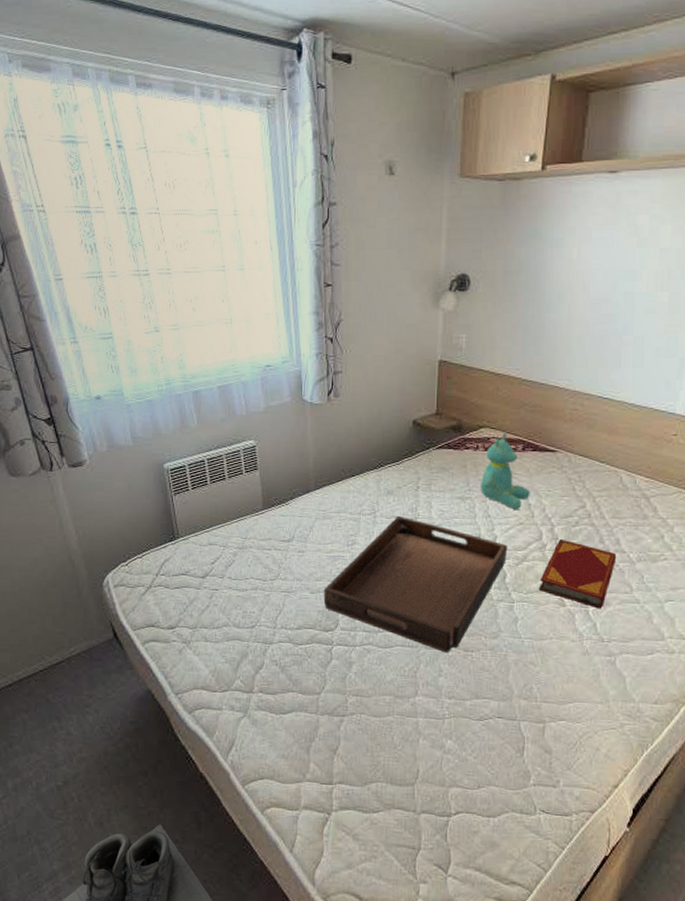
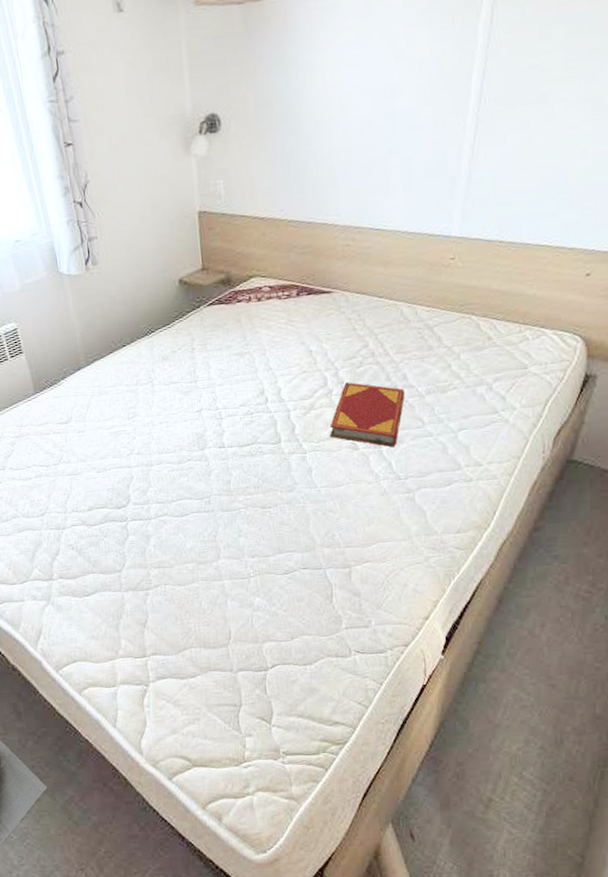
serving tray: present [323,515,508,653] -> none [110,380,294,513]
teddy bear: present [480,432,530,509] -> none [257,279,310,358]

